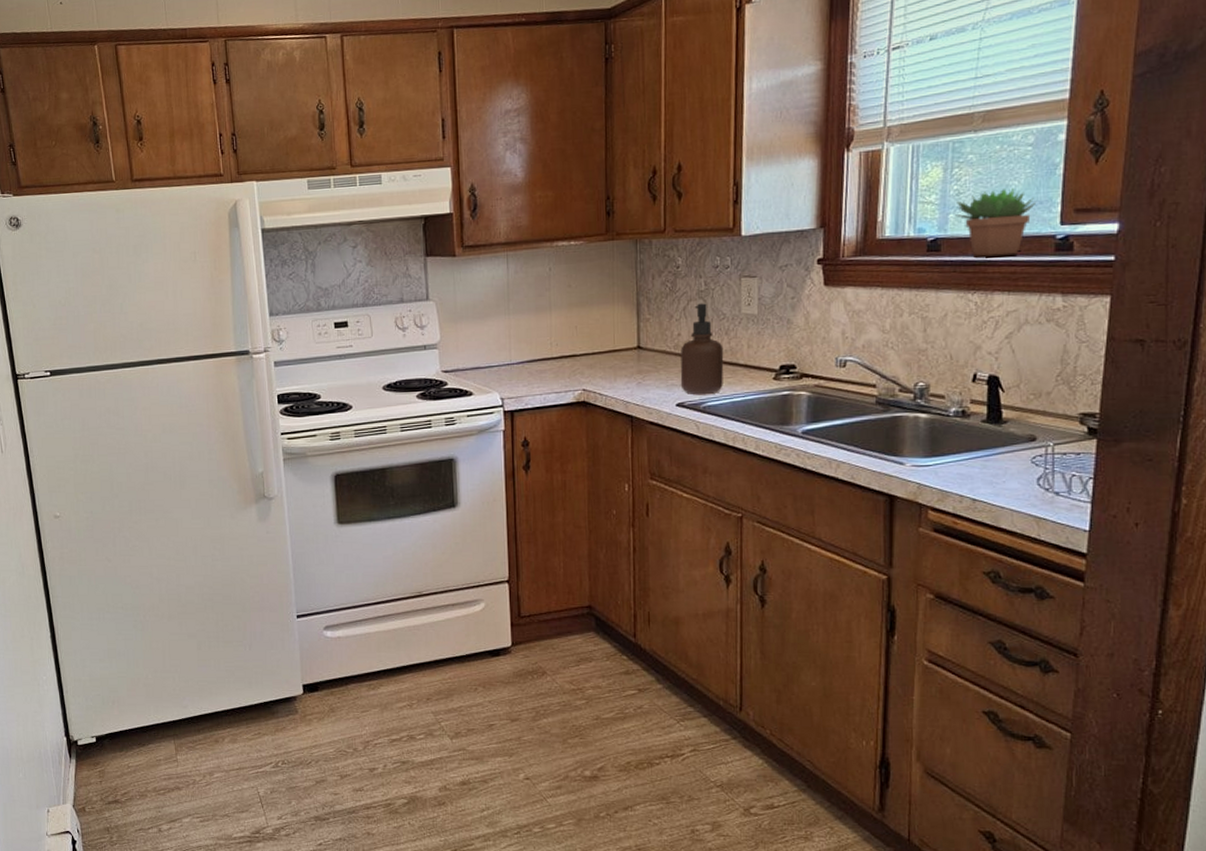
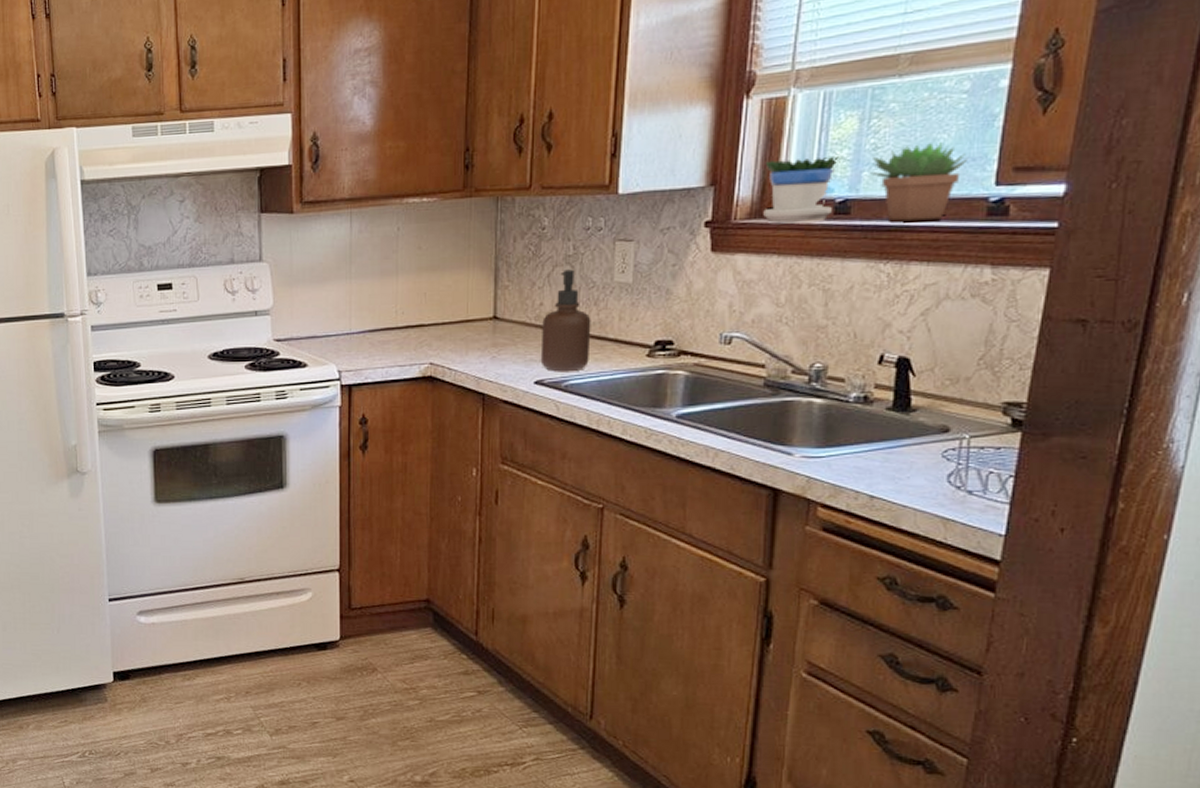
flowerpot: none [866,201,930,261] -> present [763,157,840,224]

